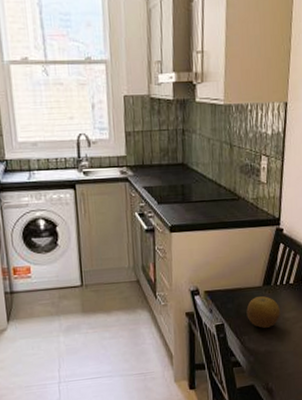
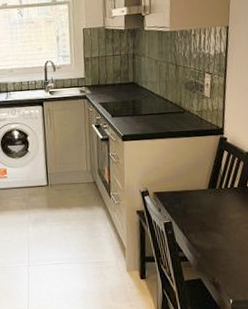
fruit: present [246,296,281,328] -> none [192,198,226,227]

